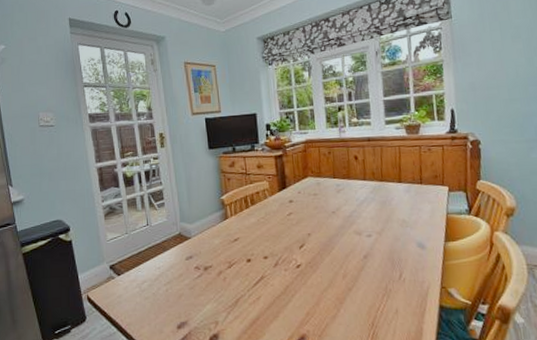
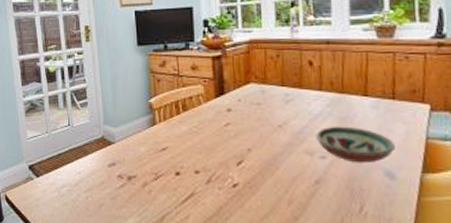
decorative bowl: none [362,208,424,238] -> present [315,126,395,163]

